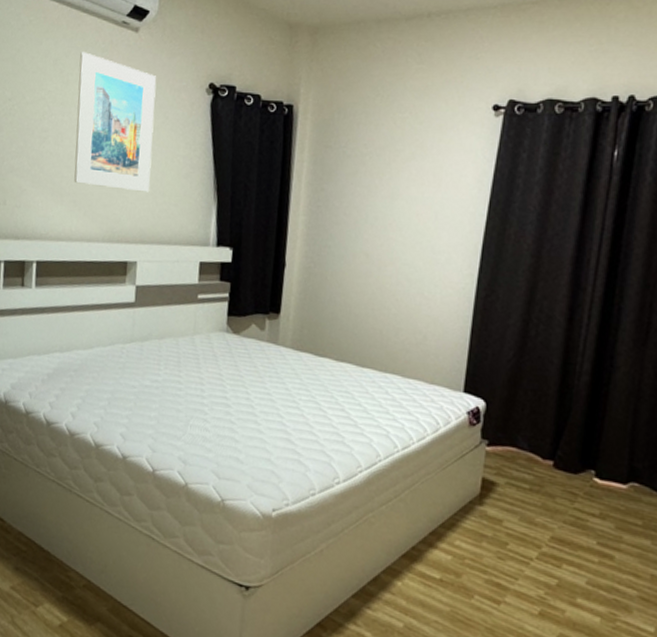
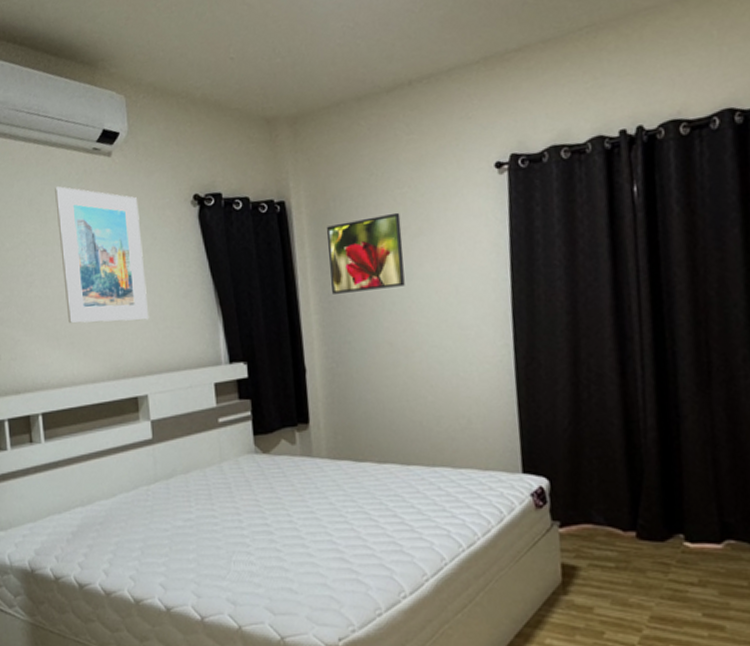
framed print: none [322,134,397,204] -> present [327,212,405,294]

